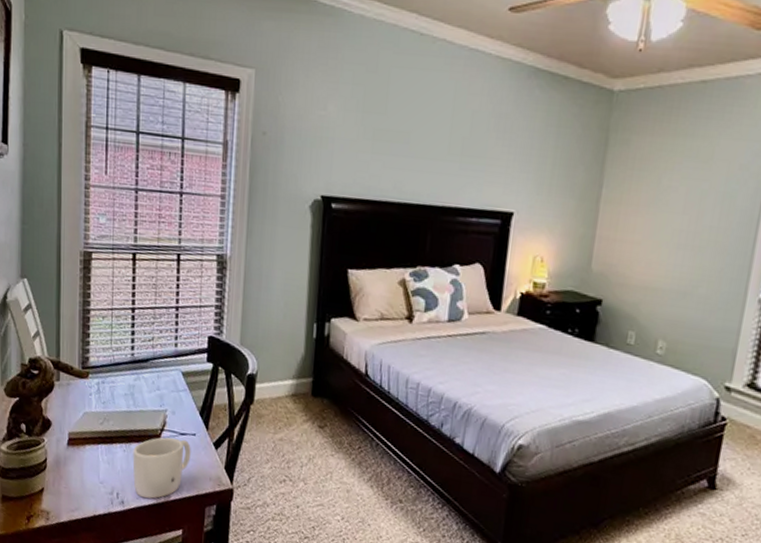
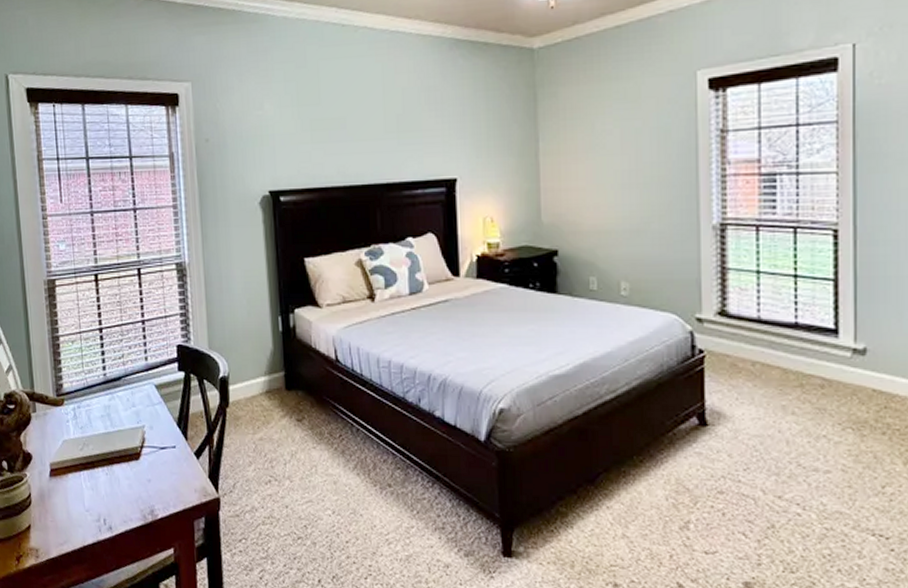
mug: present [132,437,191,499] -> none [115,453,174,521]

